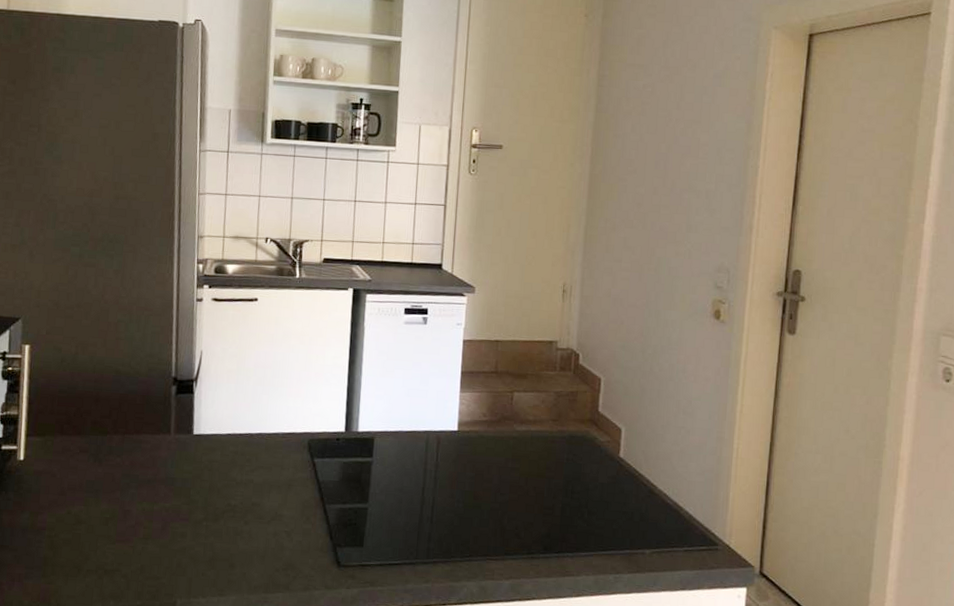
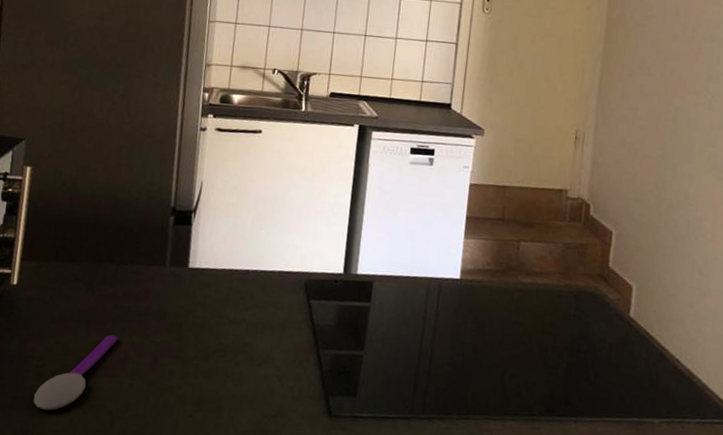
spoon: none [48,502,128,578] -> present [33,335,118,411]

